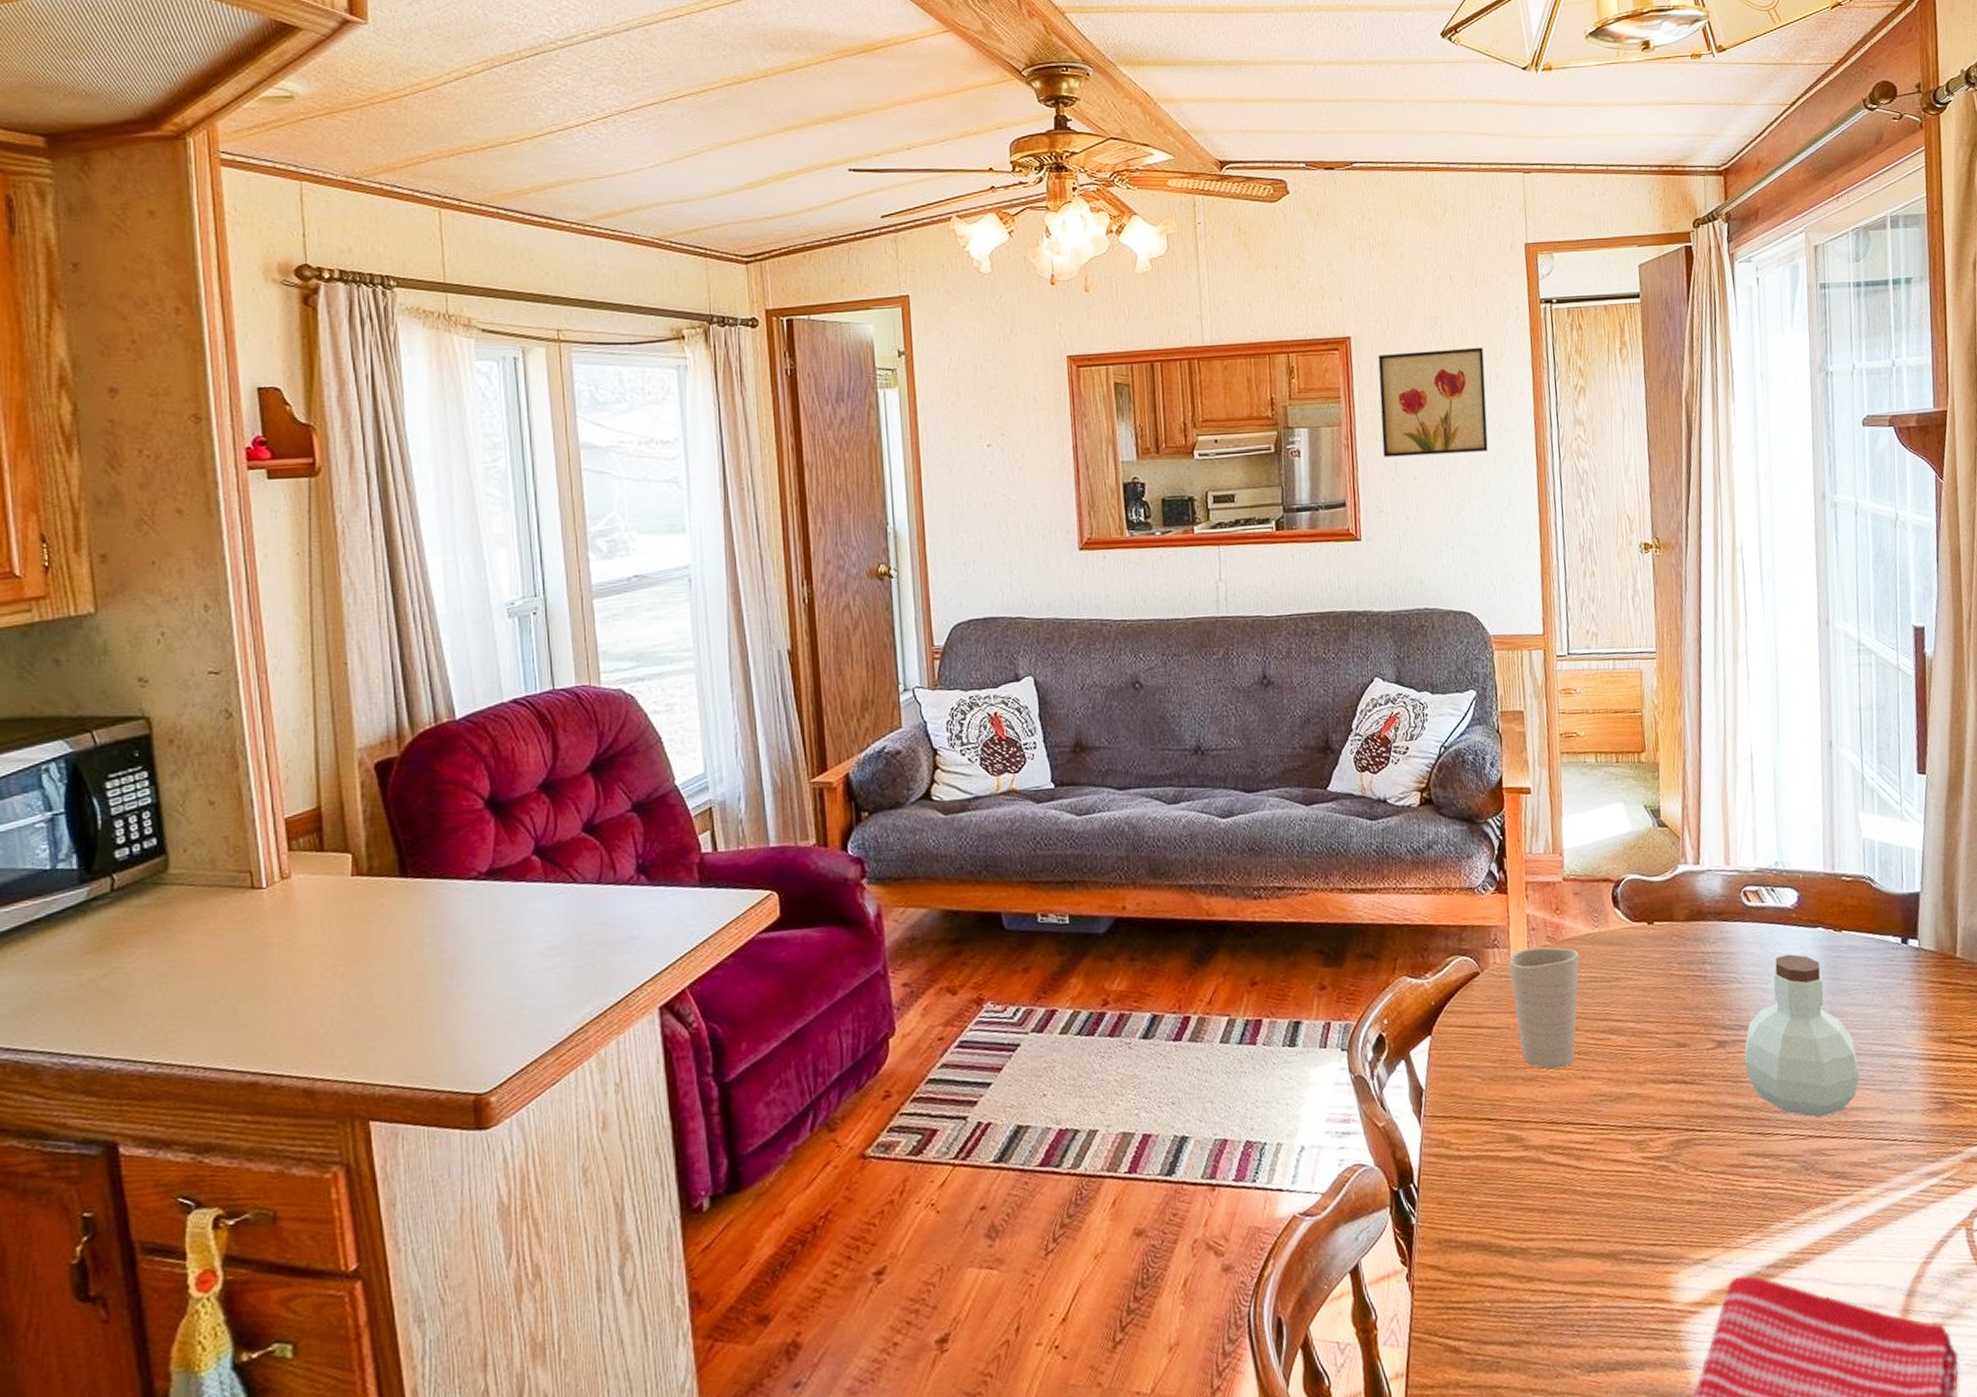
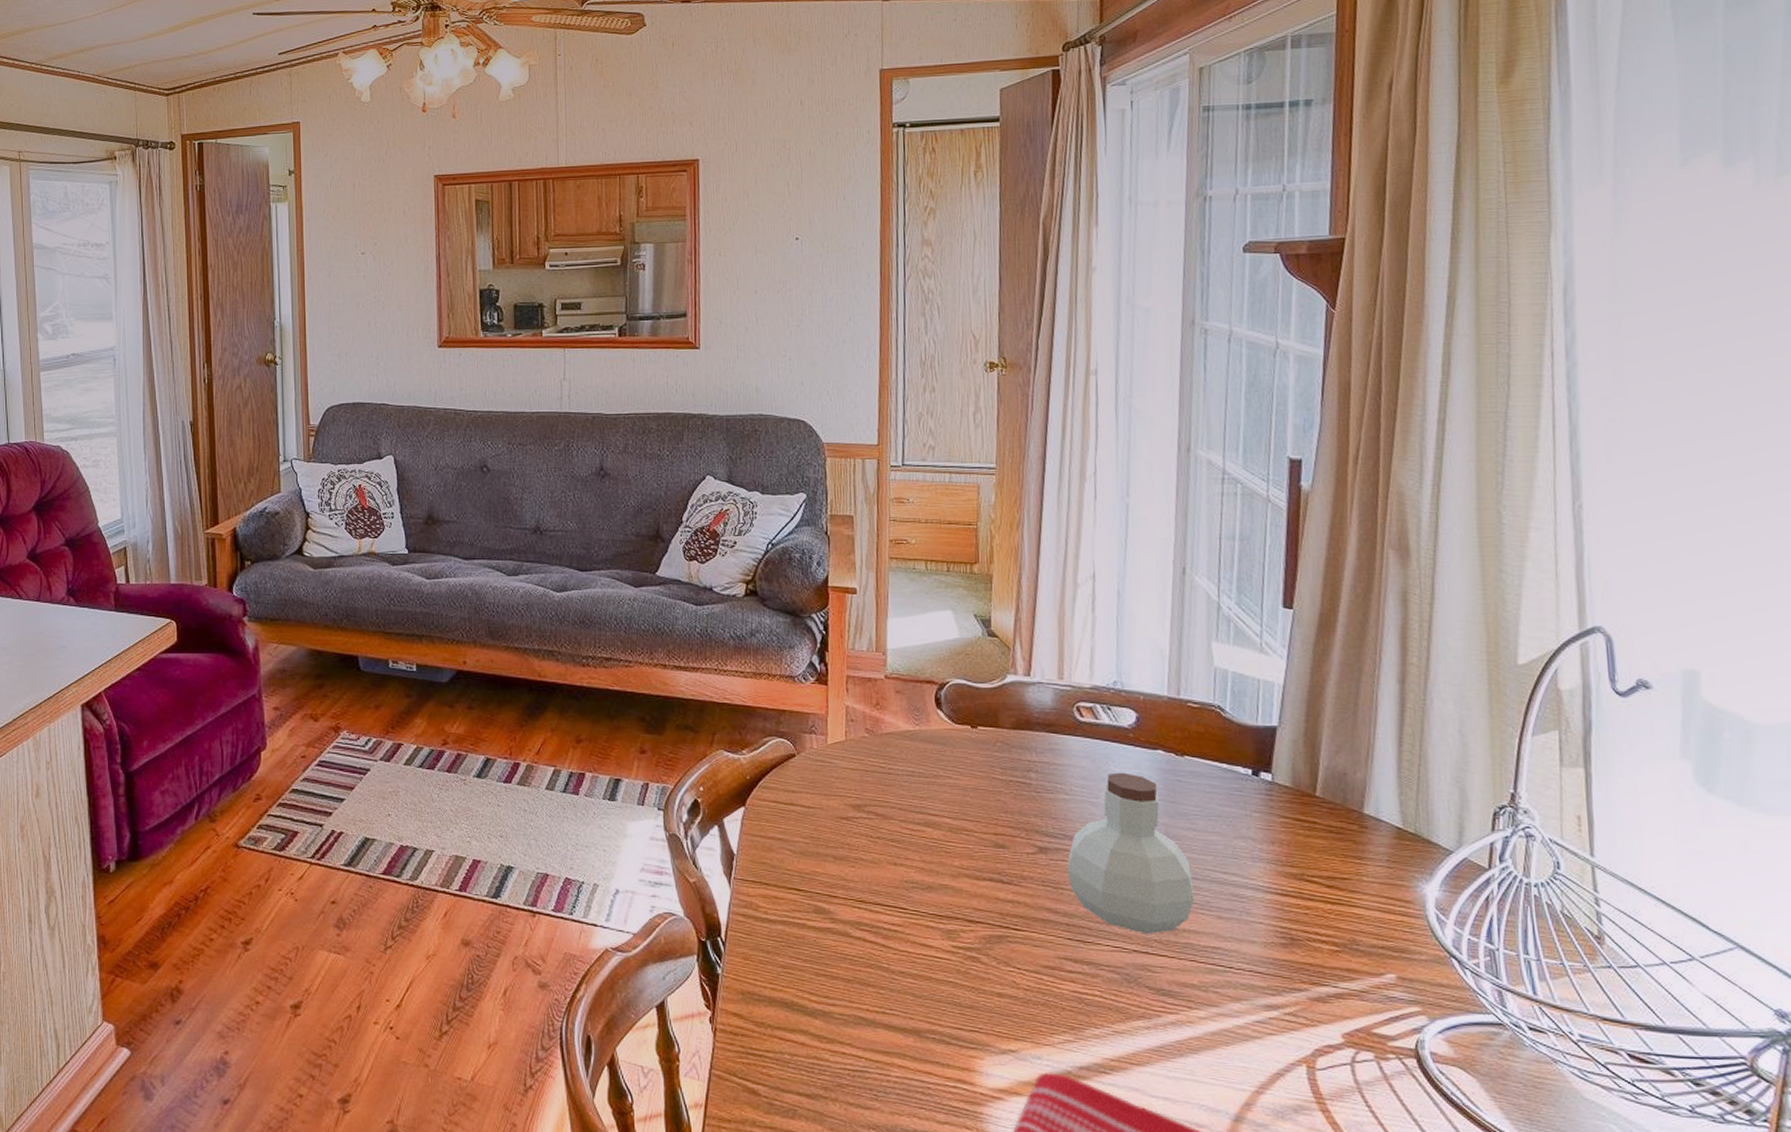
wall art: present [1378,347,1488,458] -> none [725,169,832,272]
cup: present [1509,947,1579,1069] -> none [826,737,897,852]

